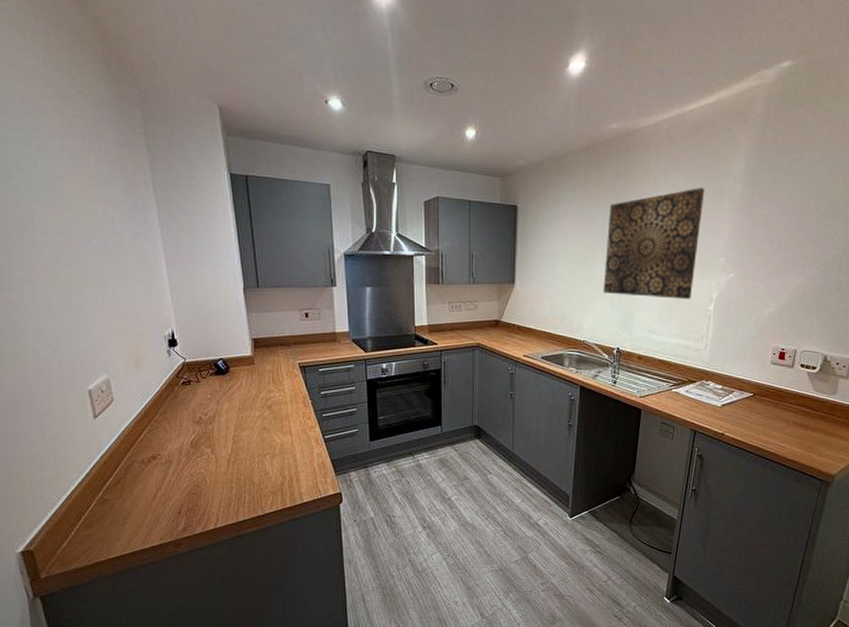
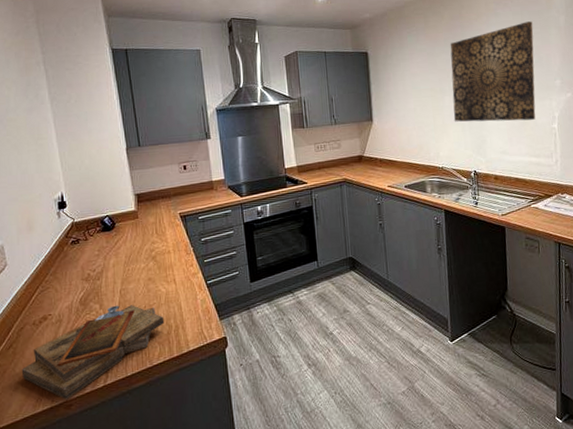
clipboard: none [129,451,278,539] -> present [21,305,165,400]

